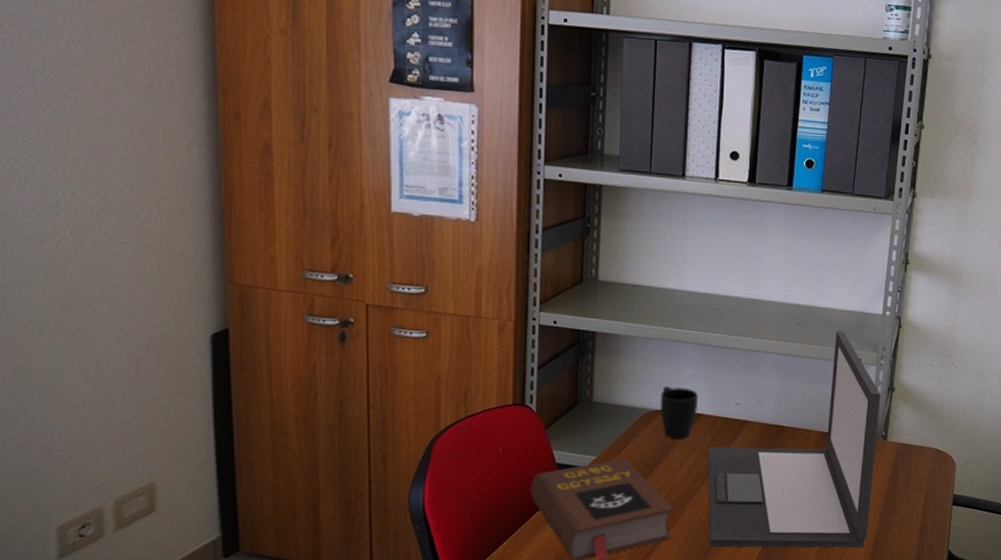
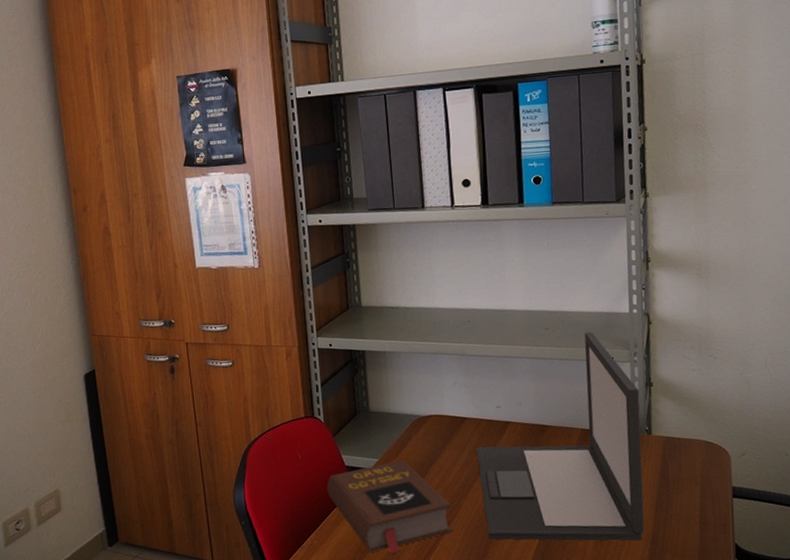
mug: present [660,386,698,439] -> none [427,394,462,441]

